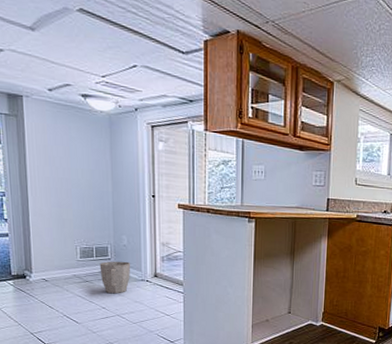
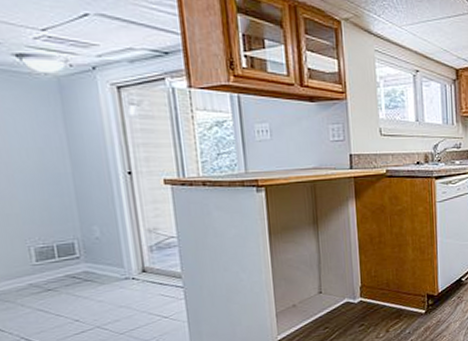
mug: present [99,261,131,294] -> none [64,258,110,302]

